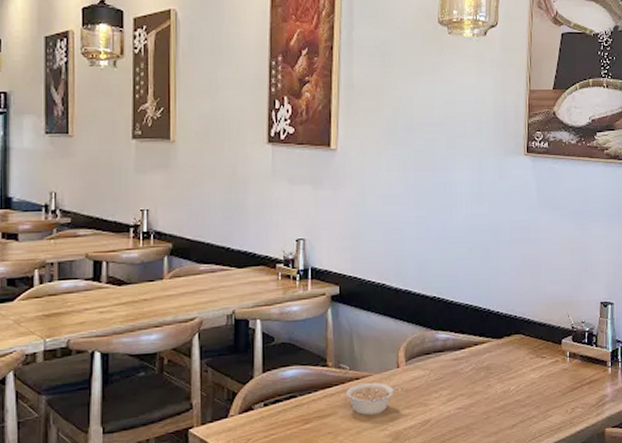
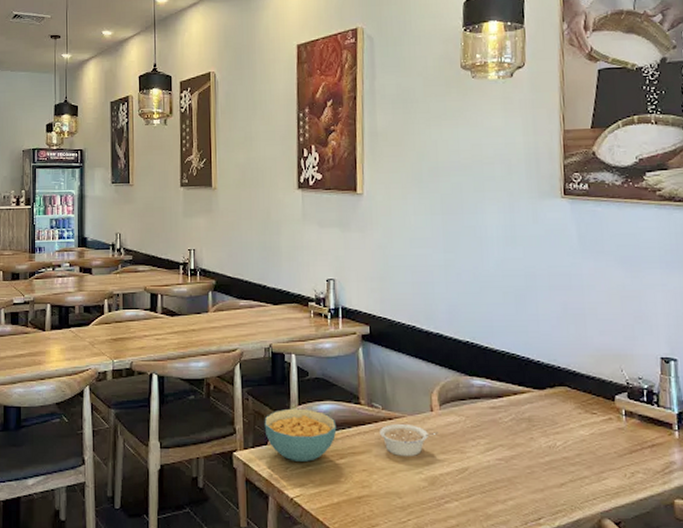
cereal bowl: none [225,376,303,432] -> present [264,408,337,462]

